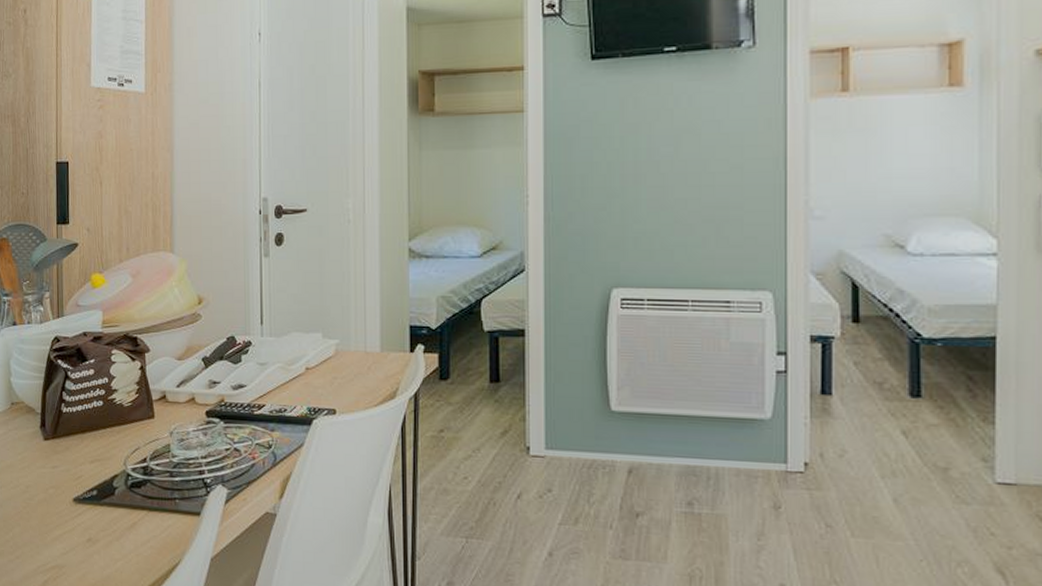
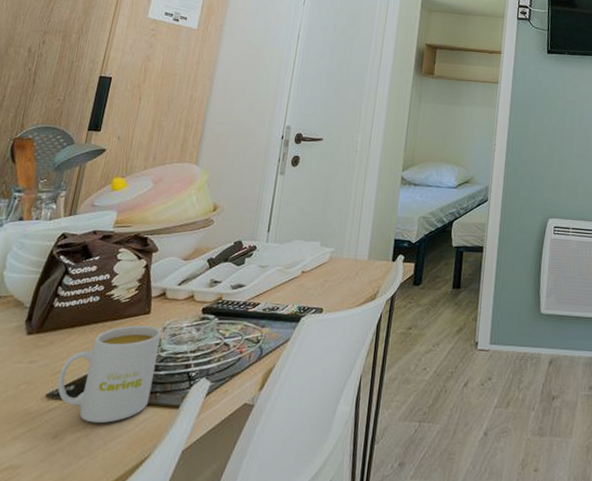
mug: none [81,429,170,529] -> present [57,325,162,424]

